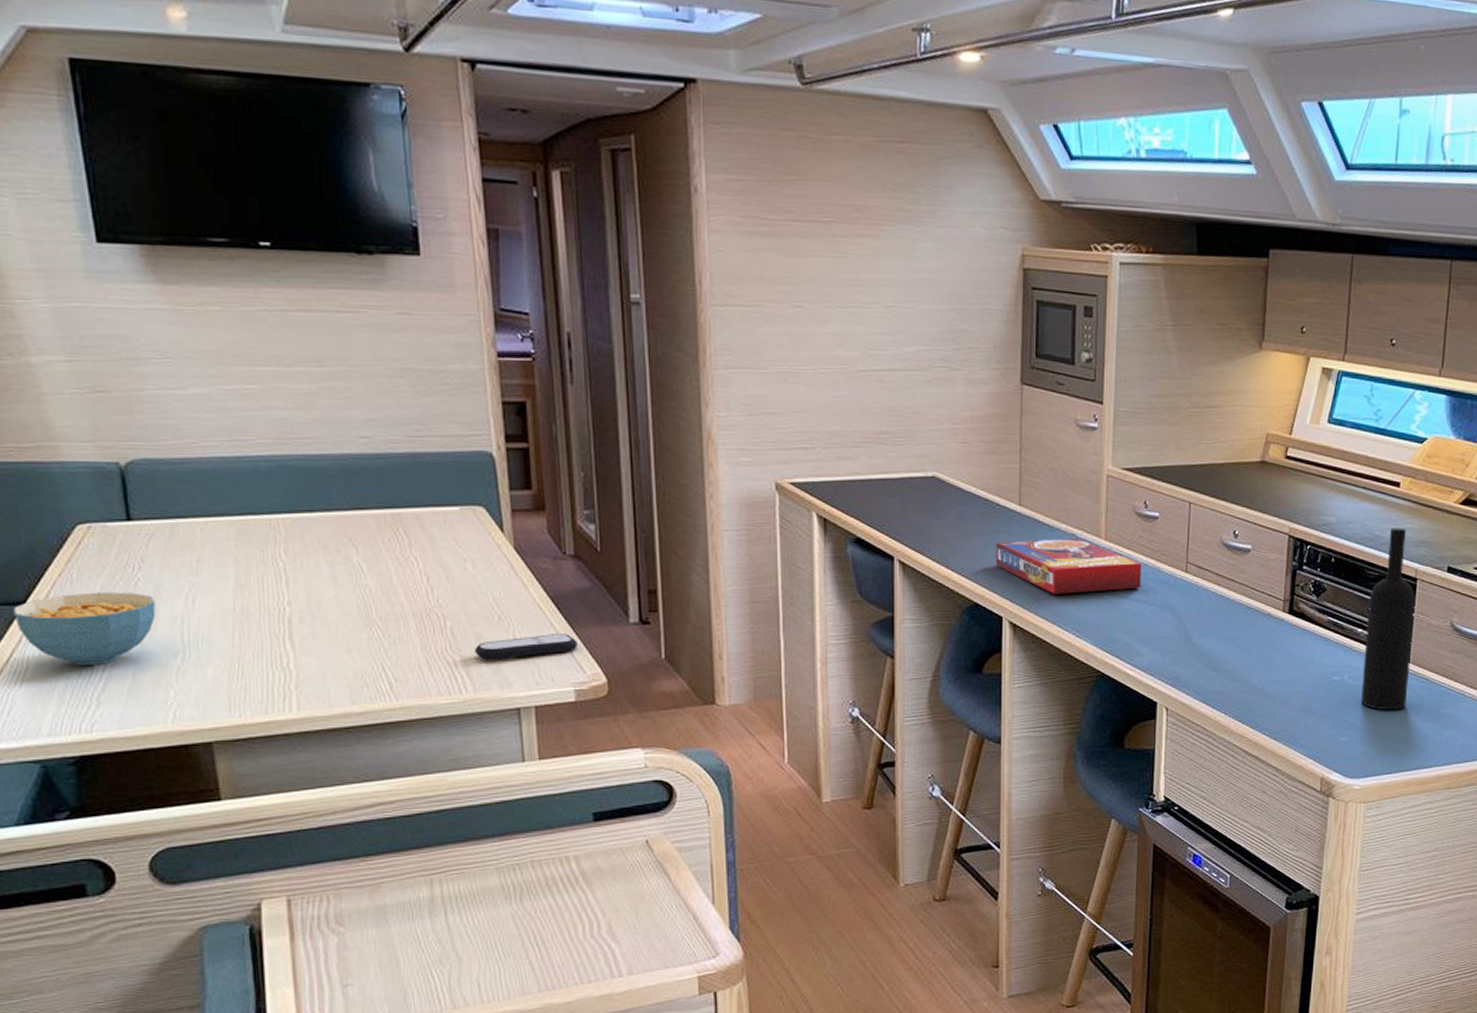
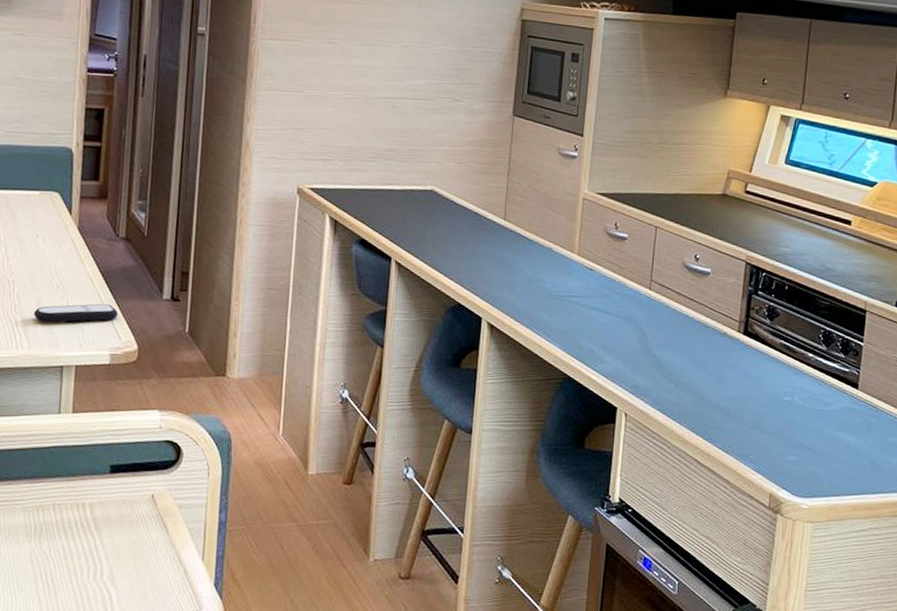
cereal box: present [995,538,1141,594] -> none [479,250,610,301]
wine bottle: present [1360,527,1416,711] -> none [810,261,865,435]

